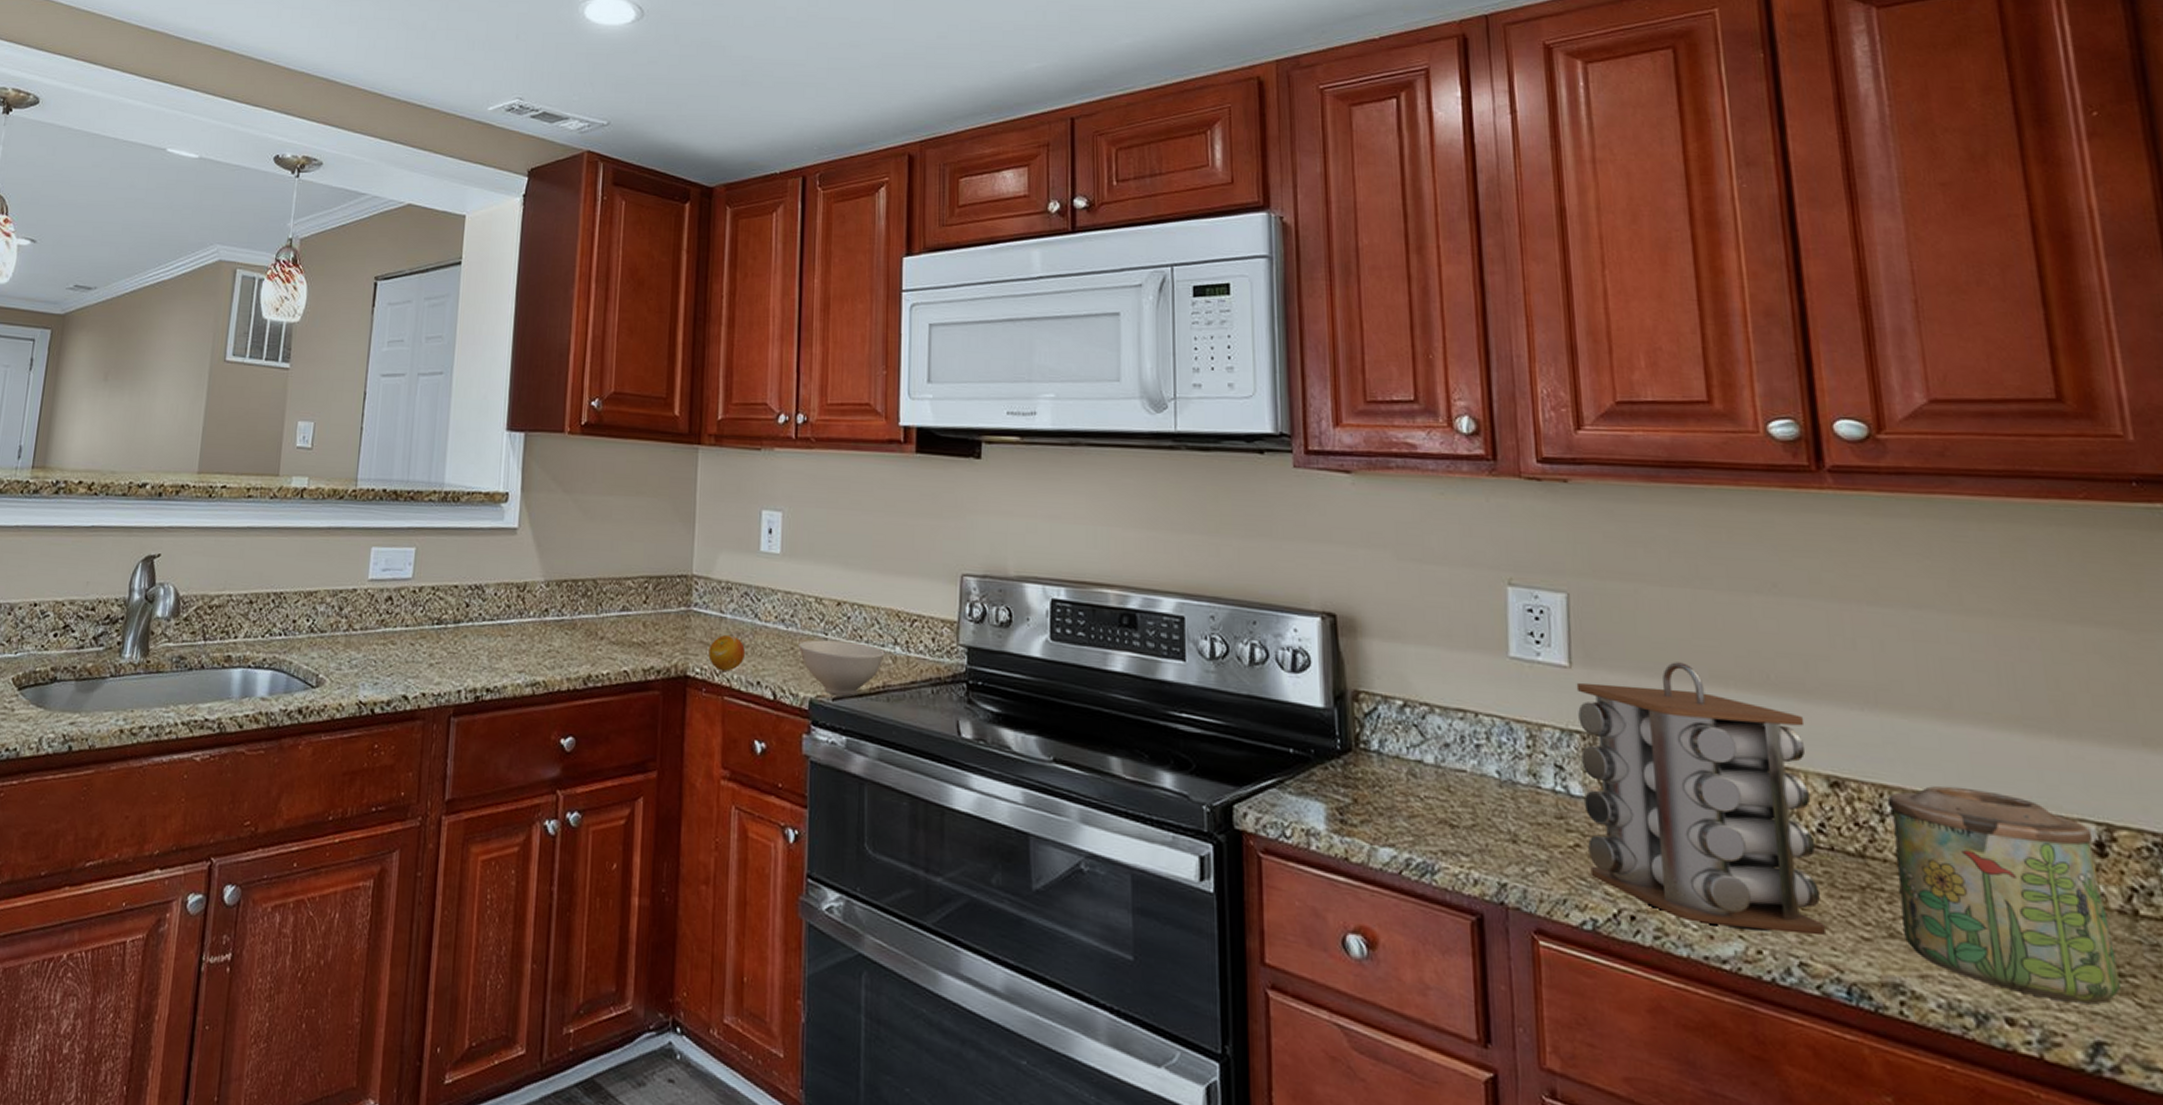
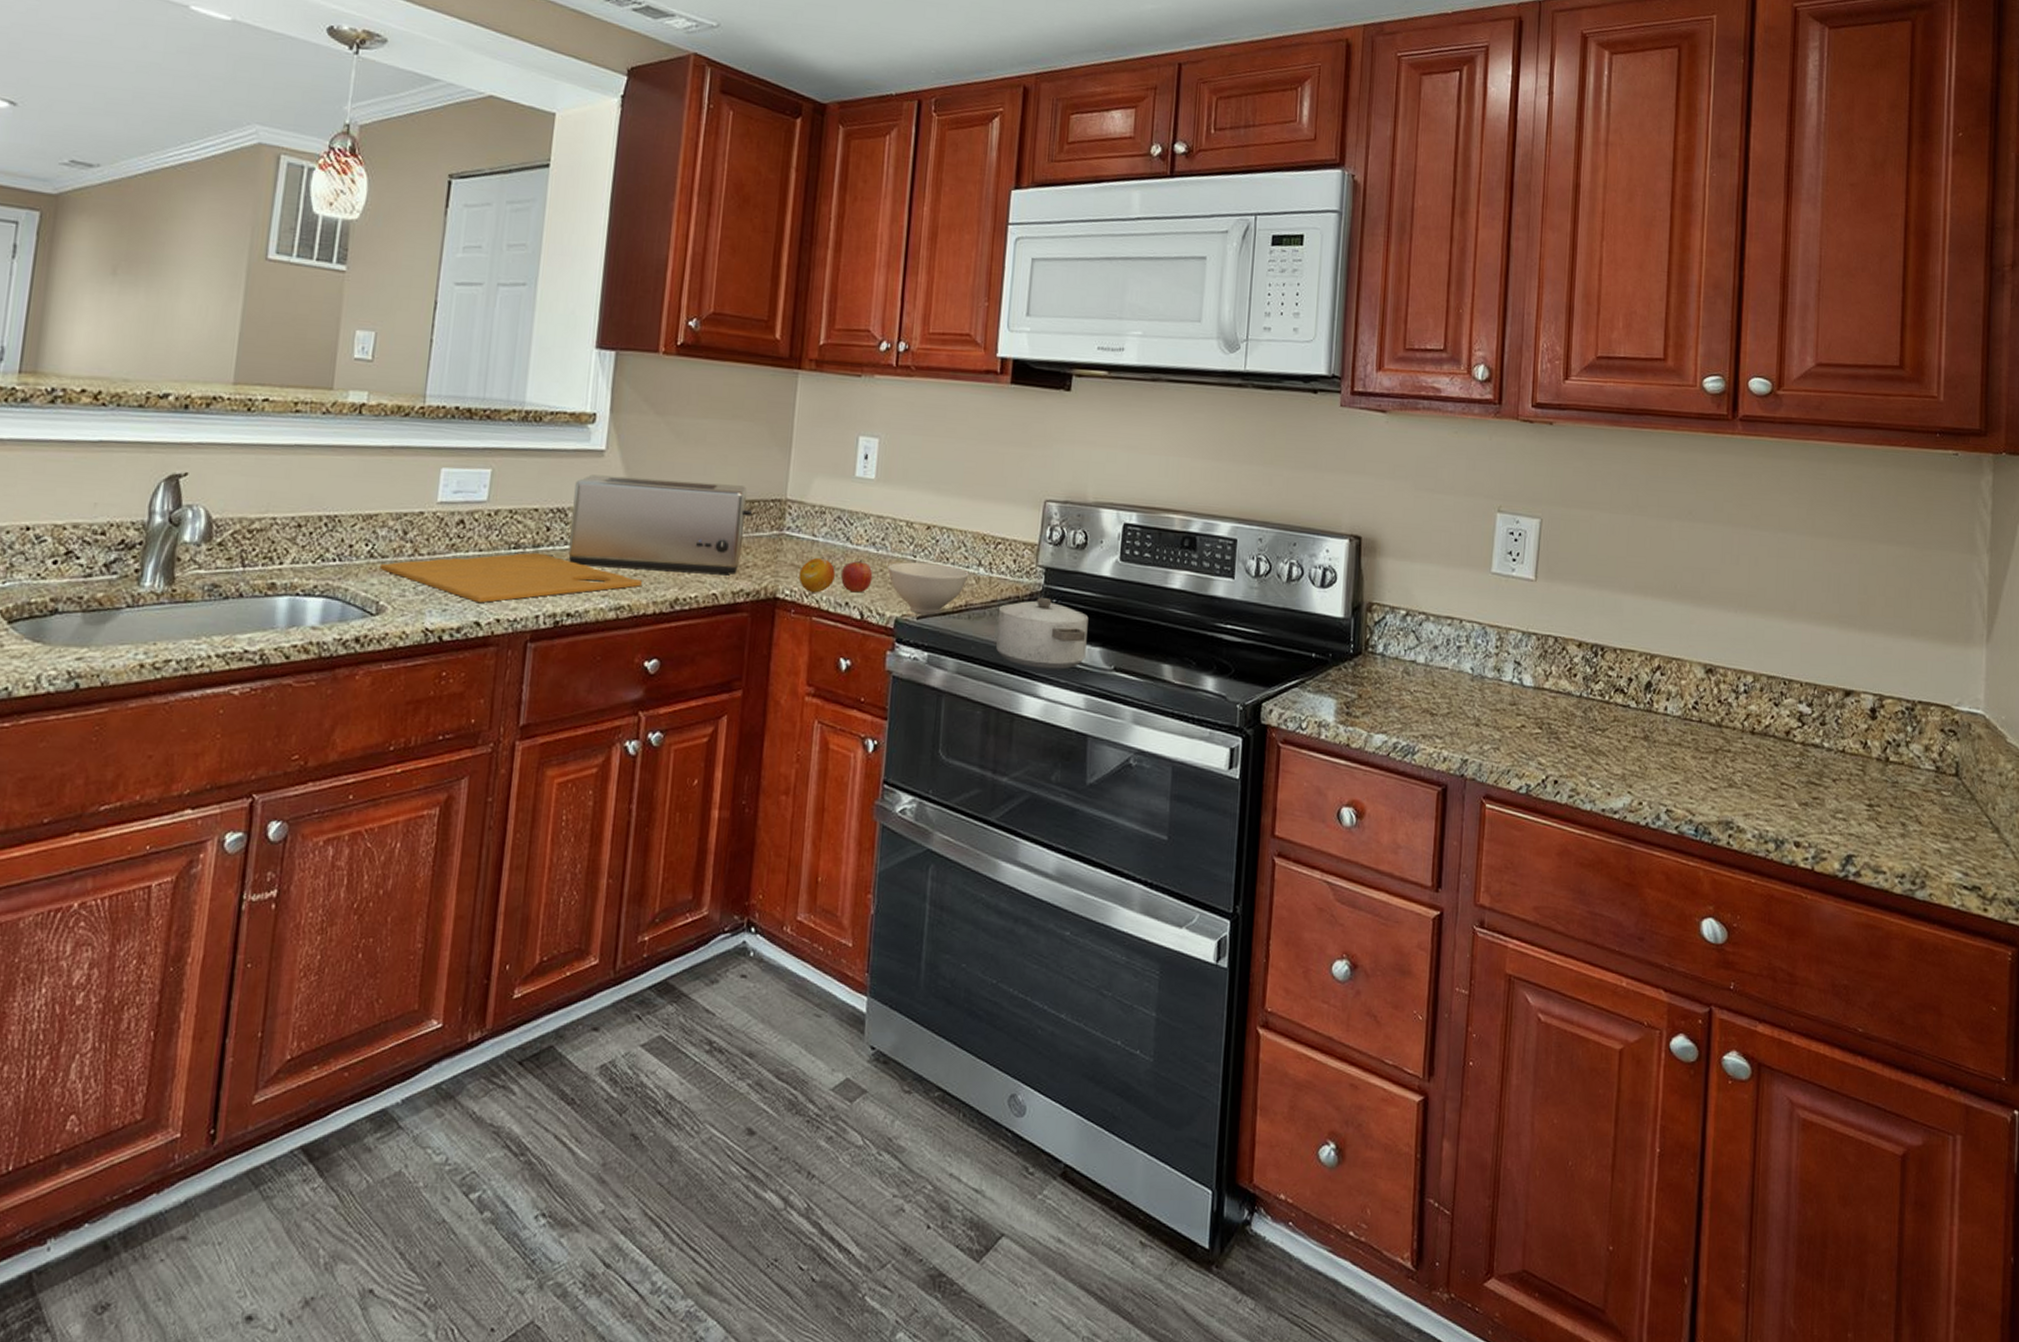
cutting board: none [318,628,557,678] -> present [379,552,643,604]
toaster: none [486,552,660,652] -> present [568,474,753,575]
fruit: none [751,636,784,672] -> present [841,559,873,593]
cooking pot: none [920,680,1020,759] -> present [996,598,1089,670]
spice rack: present [1576,662,1825,936] -> none [1530,575,1696,788]
canister: present [1887,785,2122,1005] -> none [1739,669,1870,828]

